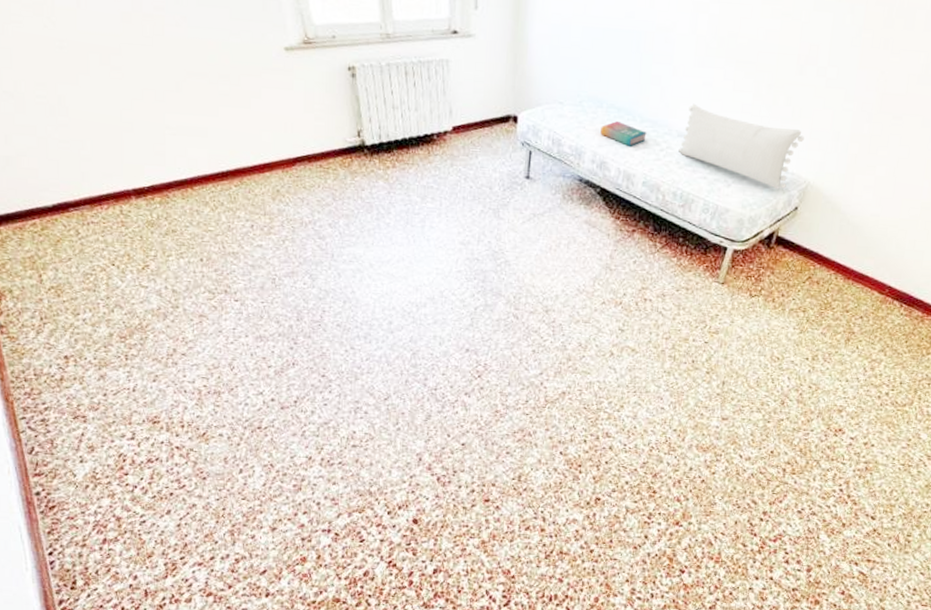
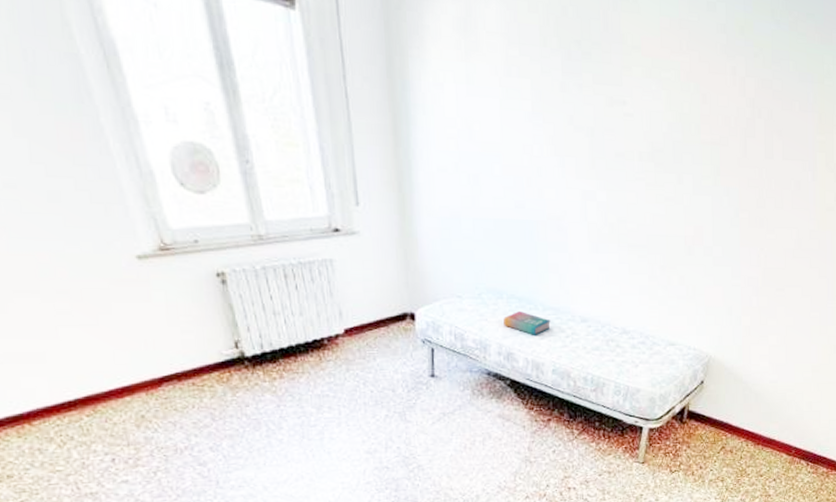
pillow: present [678,103,804,190] -> none [584,288,701,366]

